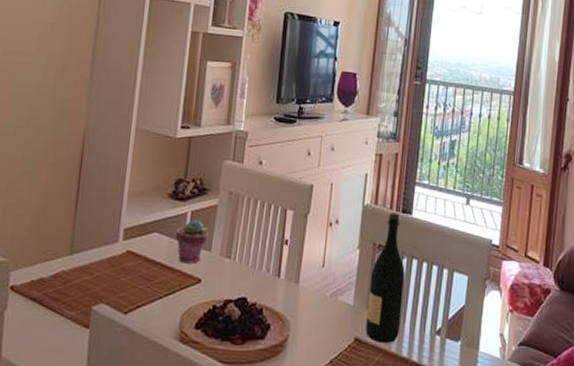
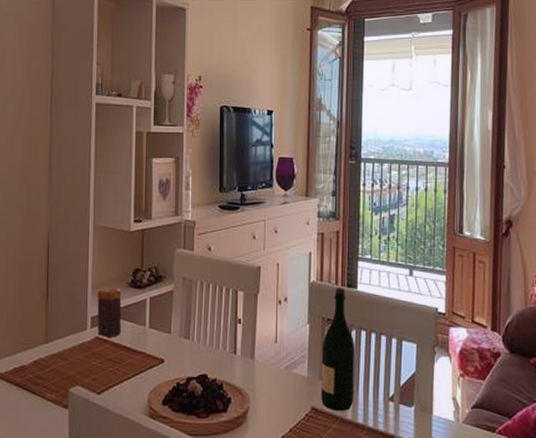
candle: none [130,197,161,252] -> present [97,287,122,337]
potted succulent: present [175,220,208,264] -> none [137,305,167,346]

